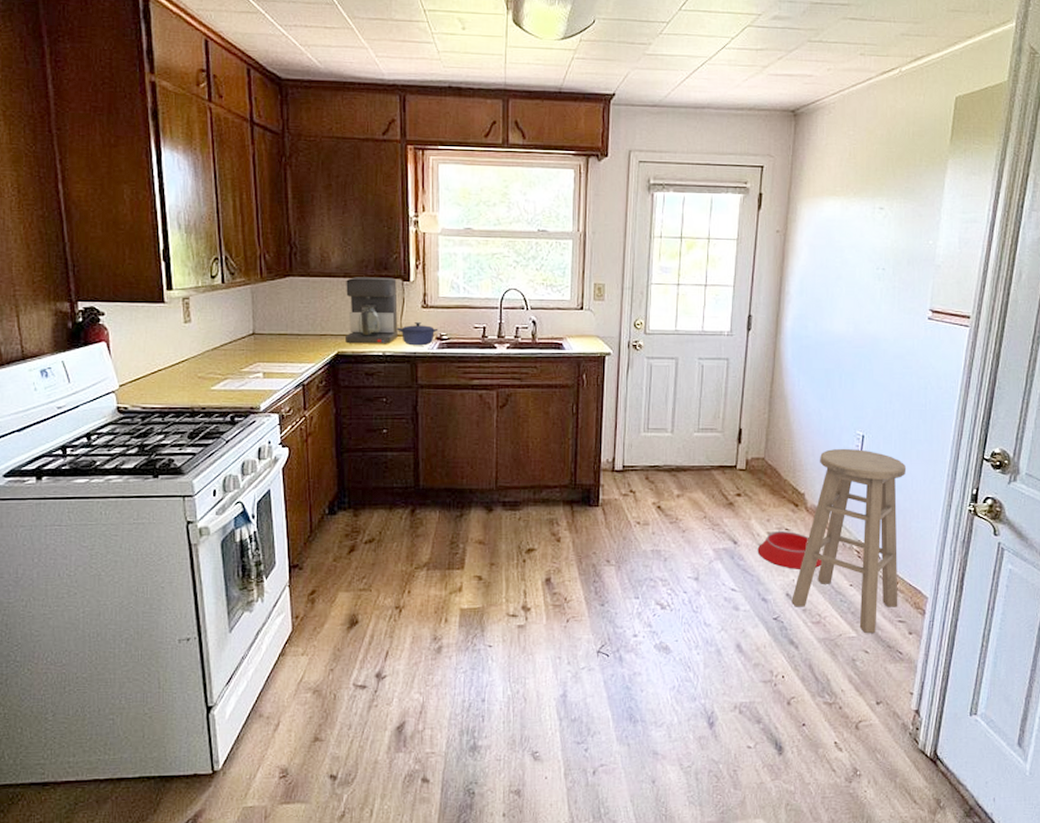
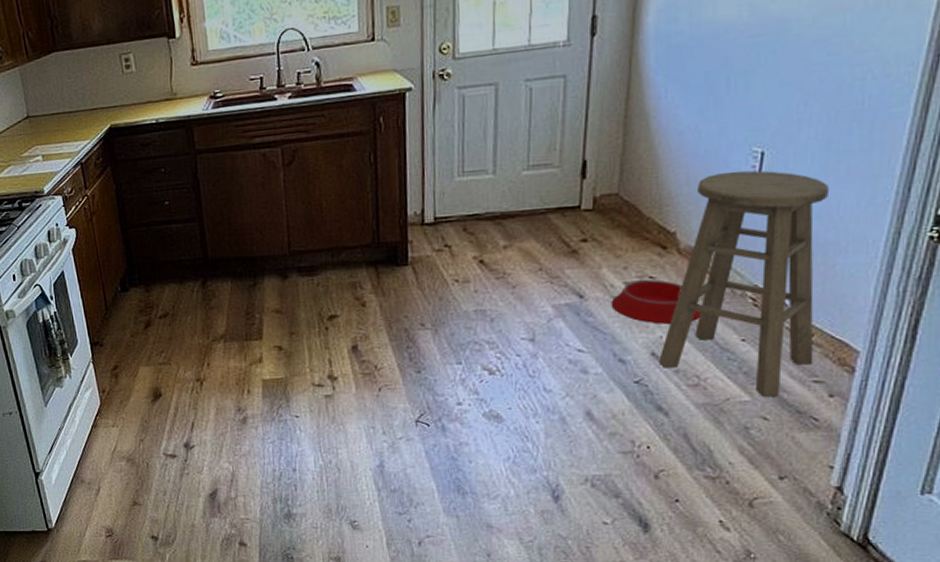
coffee maker: present [345,277,398,344] -> none [110,36,169,115]
cooking pot: present [396,321,439,346] -> none [167,81,212,109]

